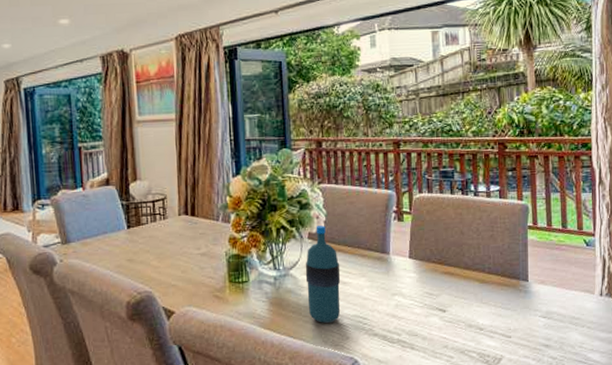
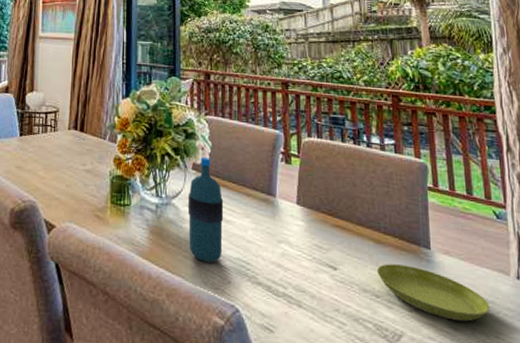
saucer: none [480,298,576,339] -> present [376,264,490,322]

